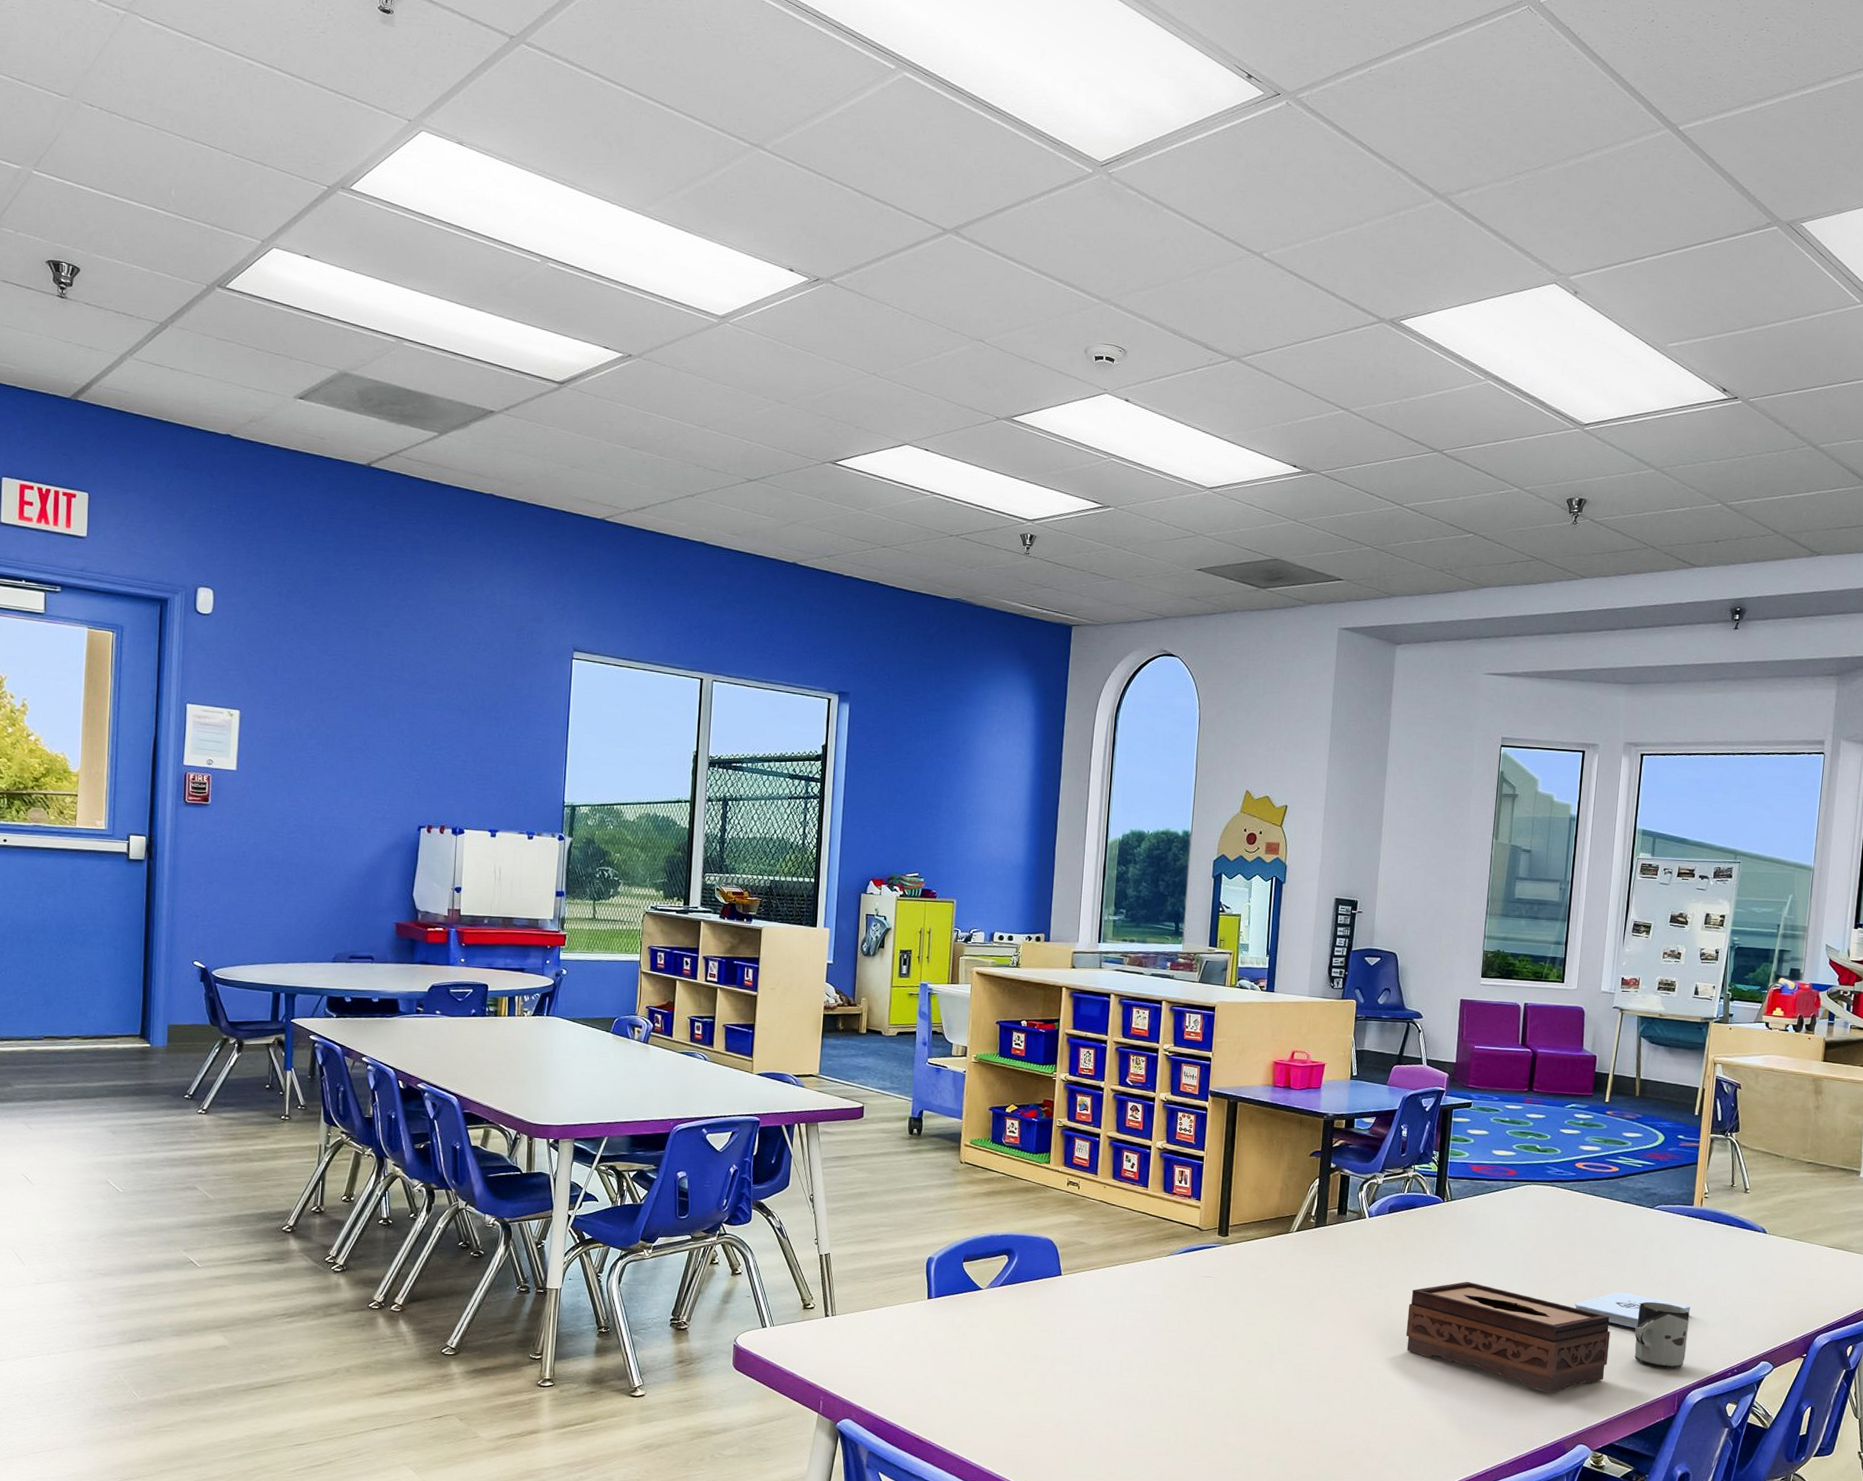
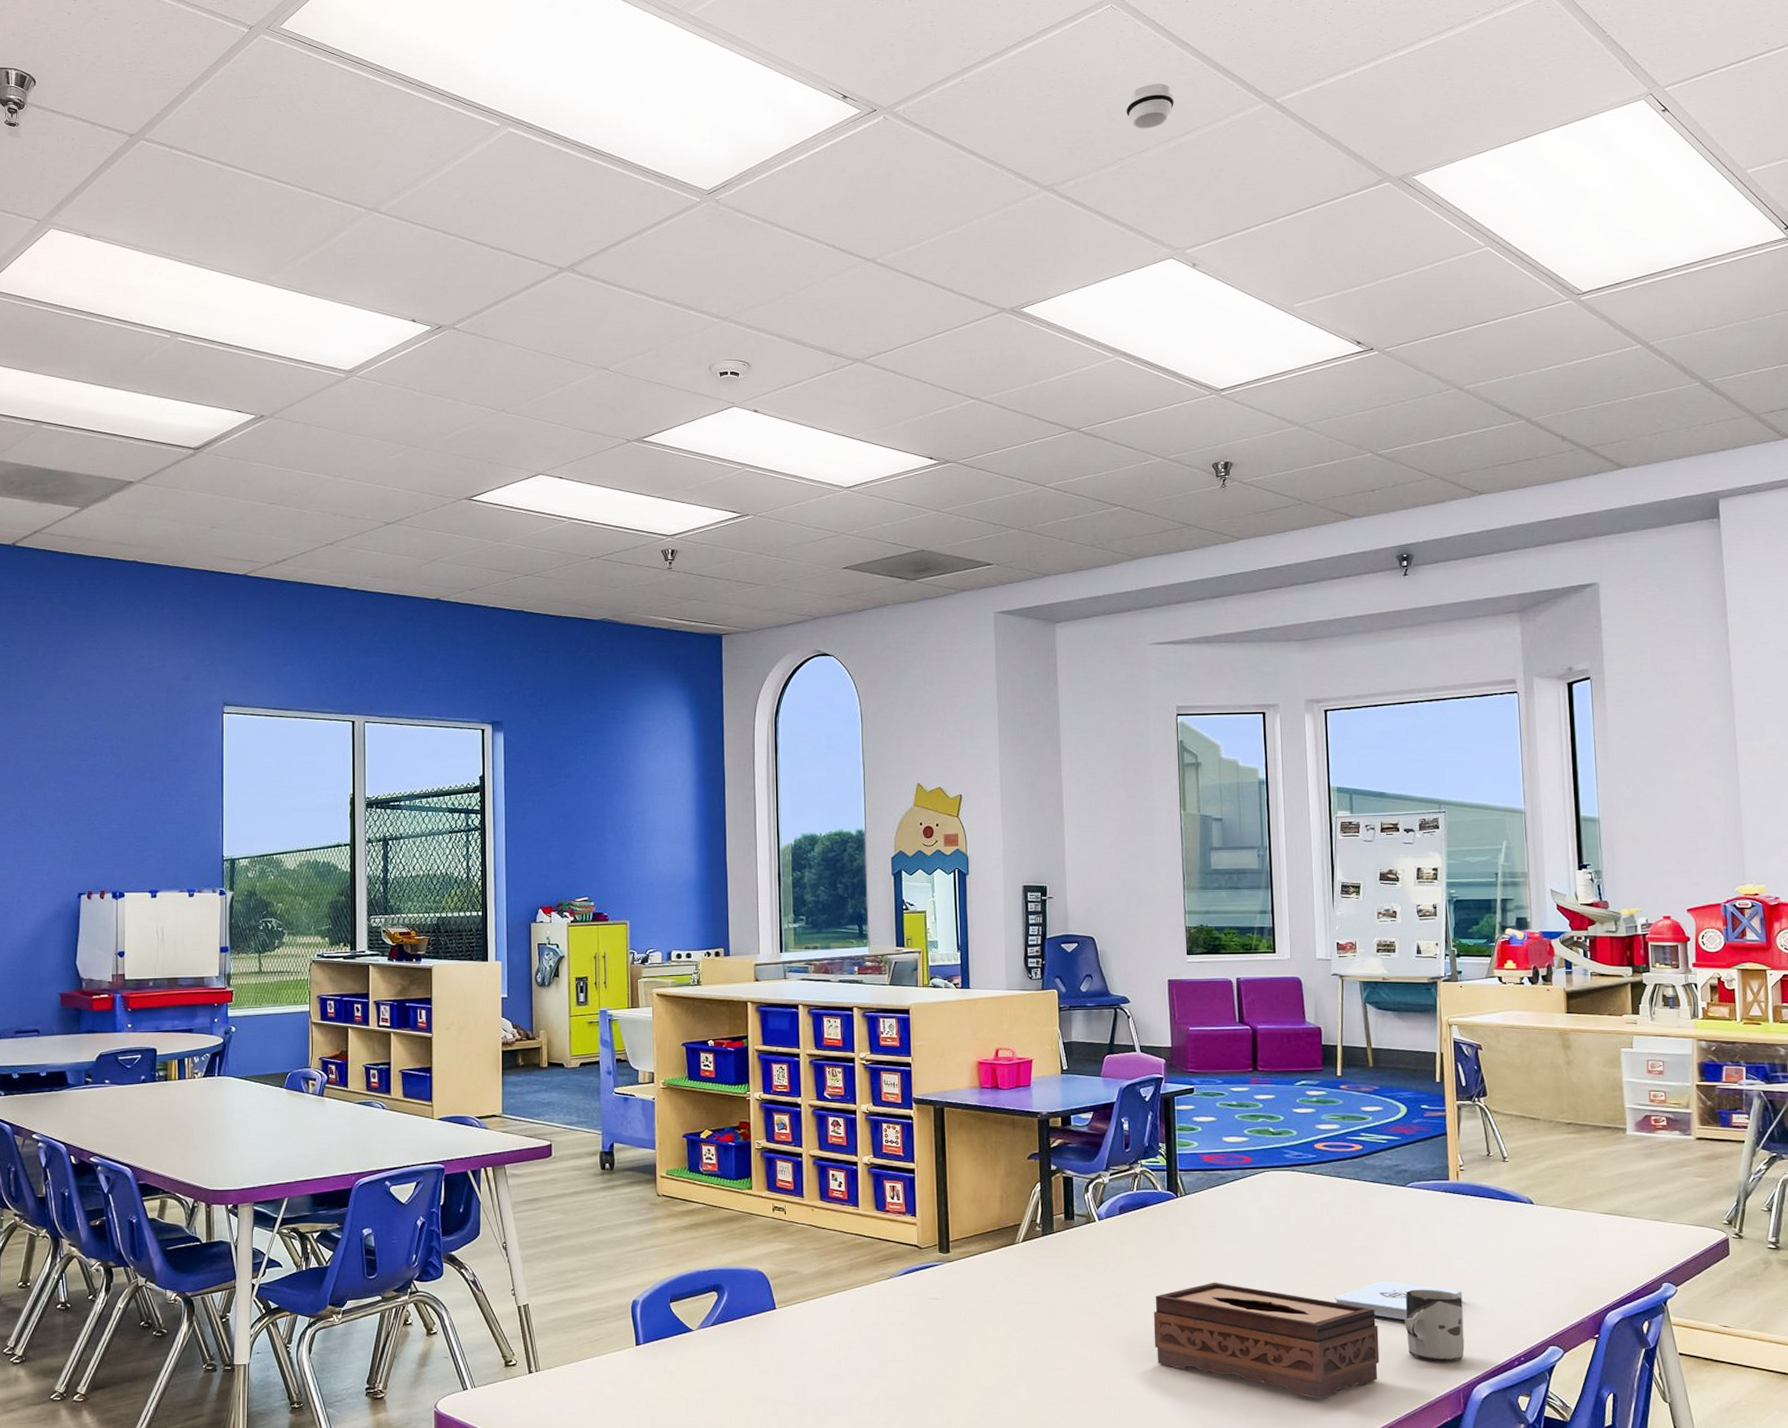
smoke detector: none [1528,96,1579,144] -> present [1125,84,1175,129]

